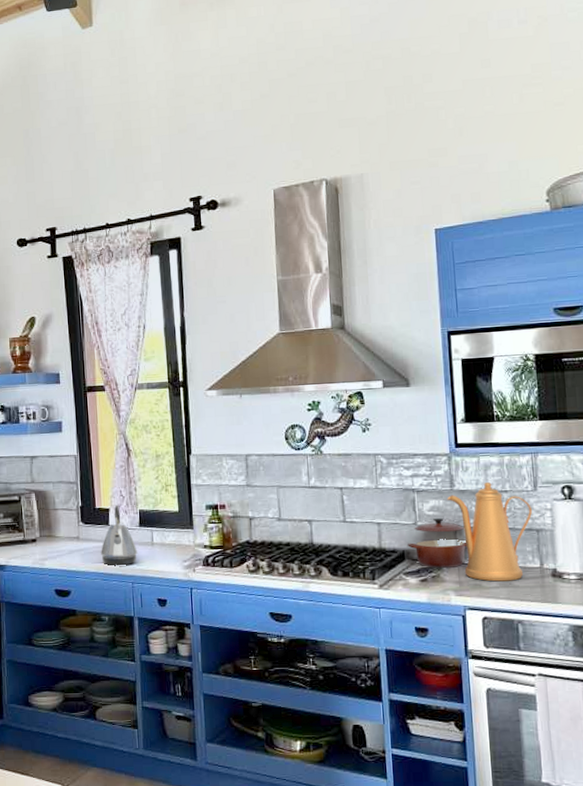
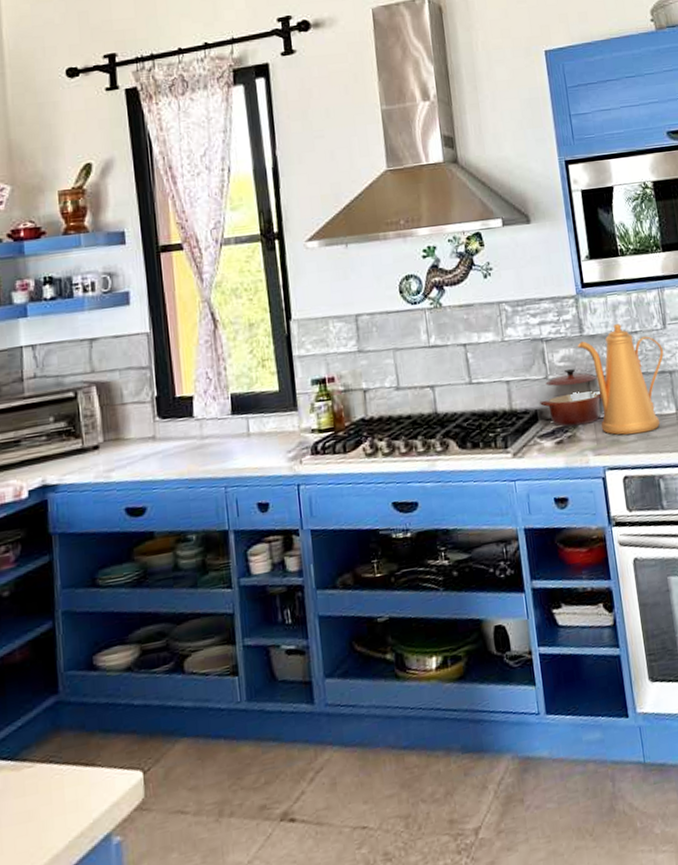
kettle: present [100,505,138,566] -> none [183,390,231,469]

